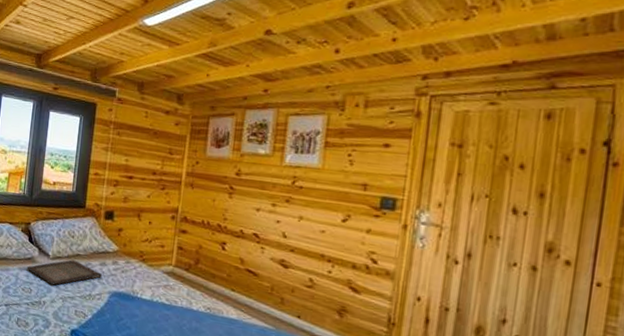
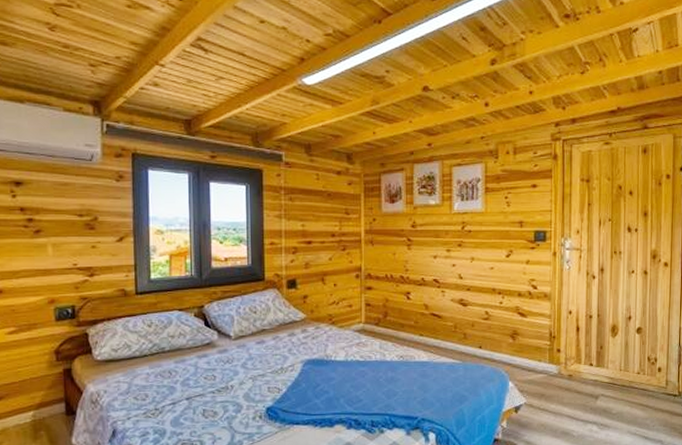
serving tray: present [27,259,103,285] -> none [206,336,293,367]

